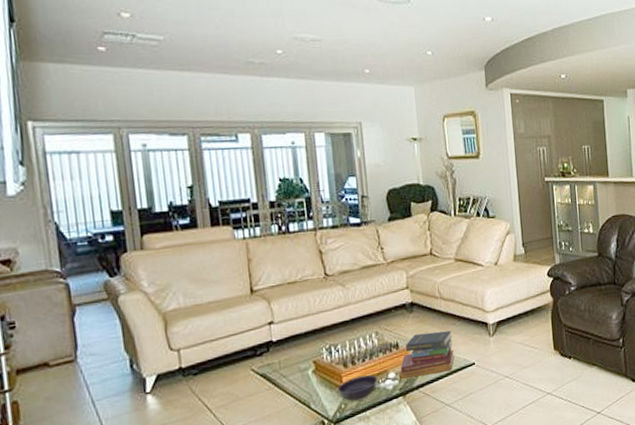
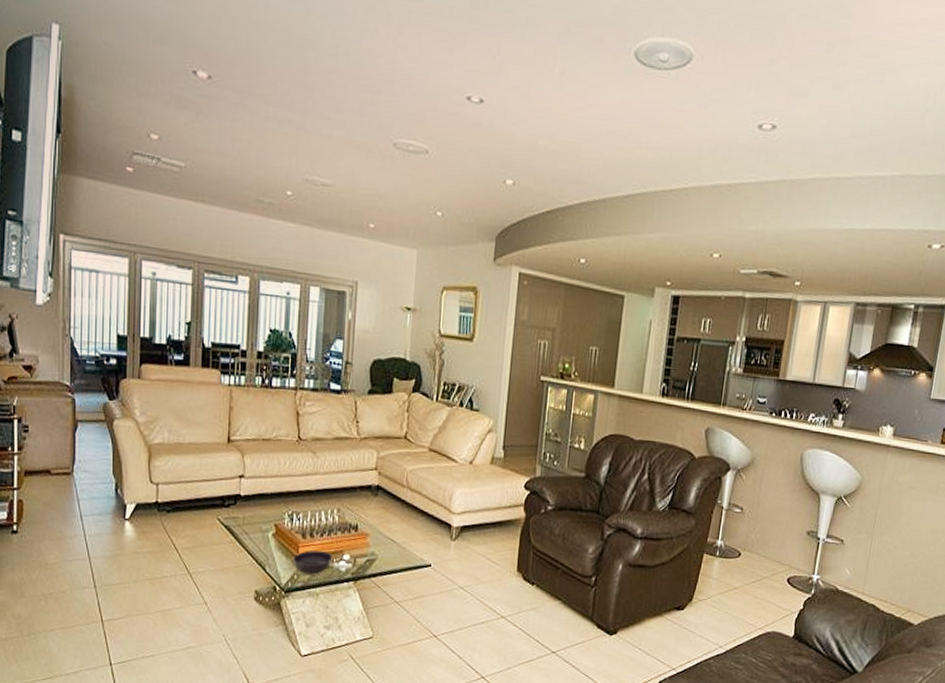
books: present [400,330,454,380] -> none [355,520,413,567]

